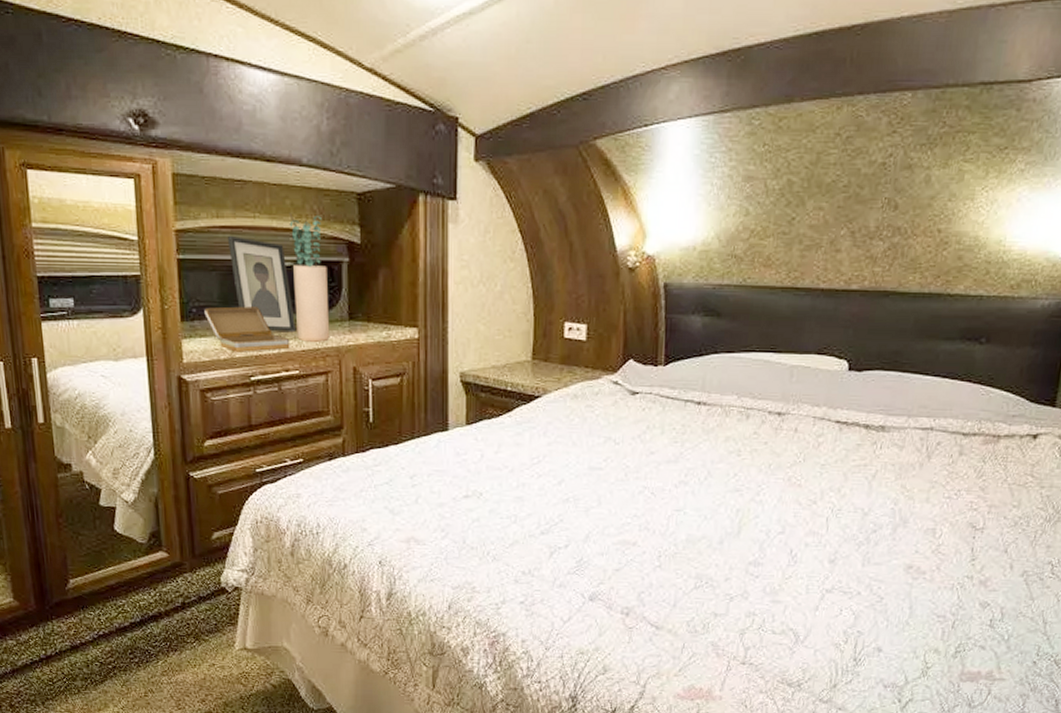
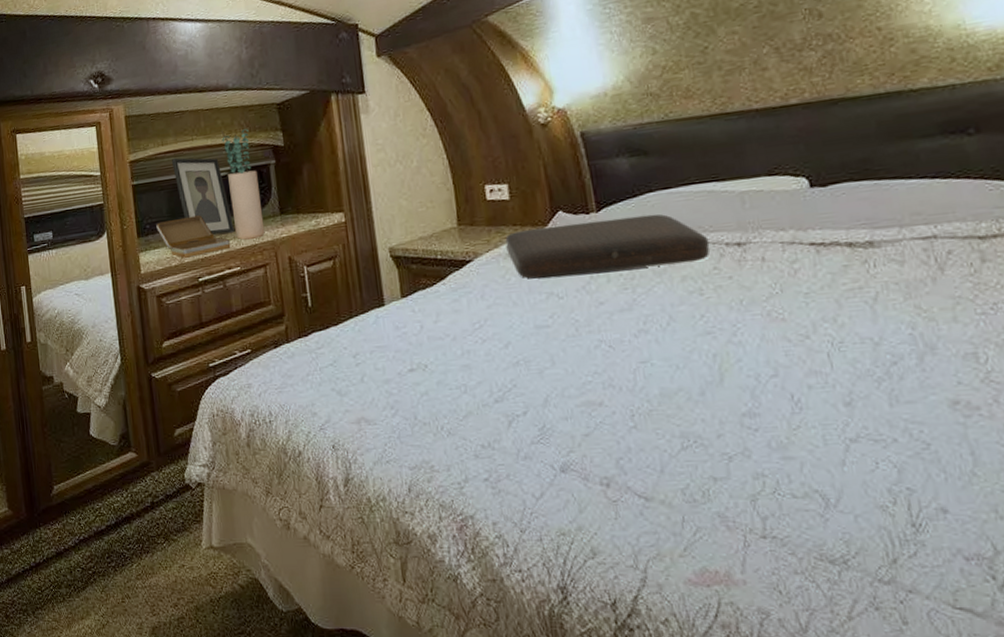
cushion: none [575,373,756,425] -> present [505,214,710,279]

